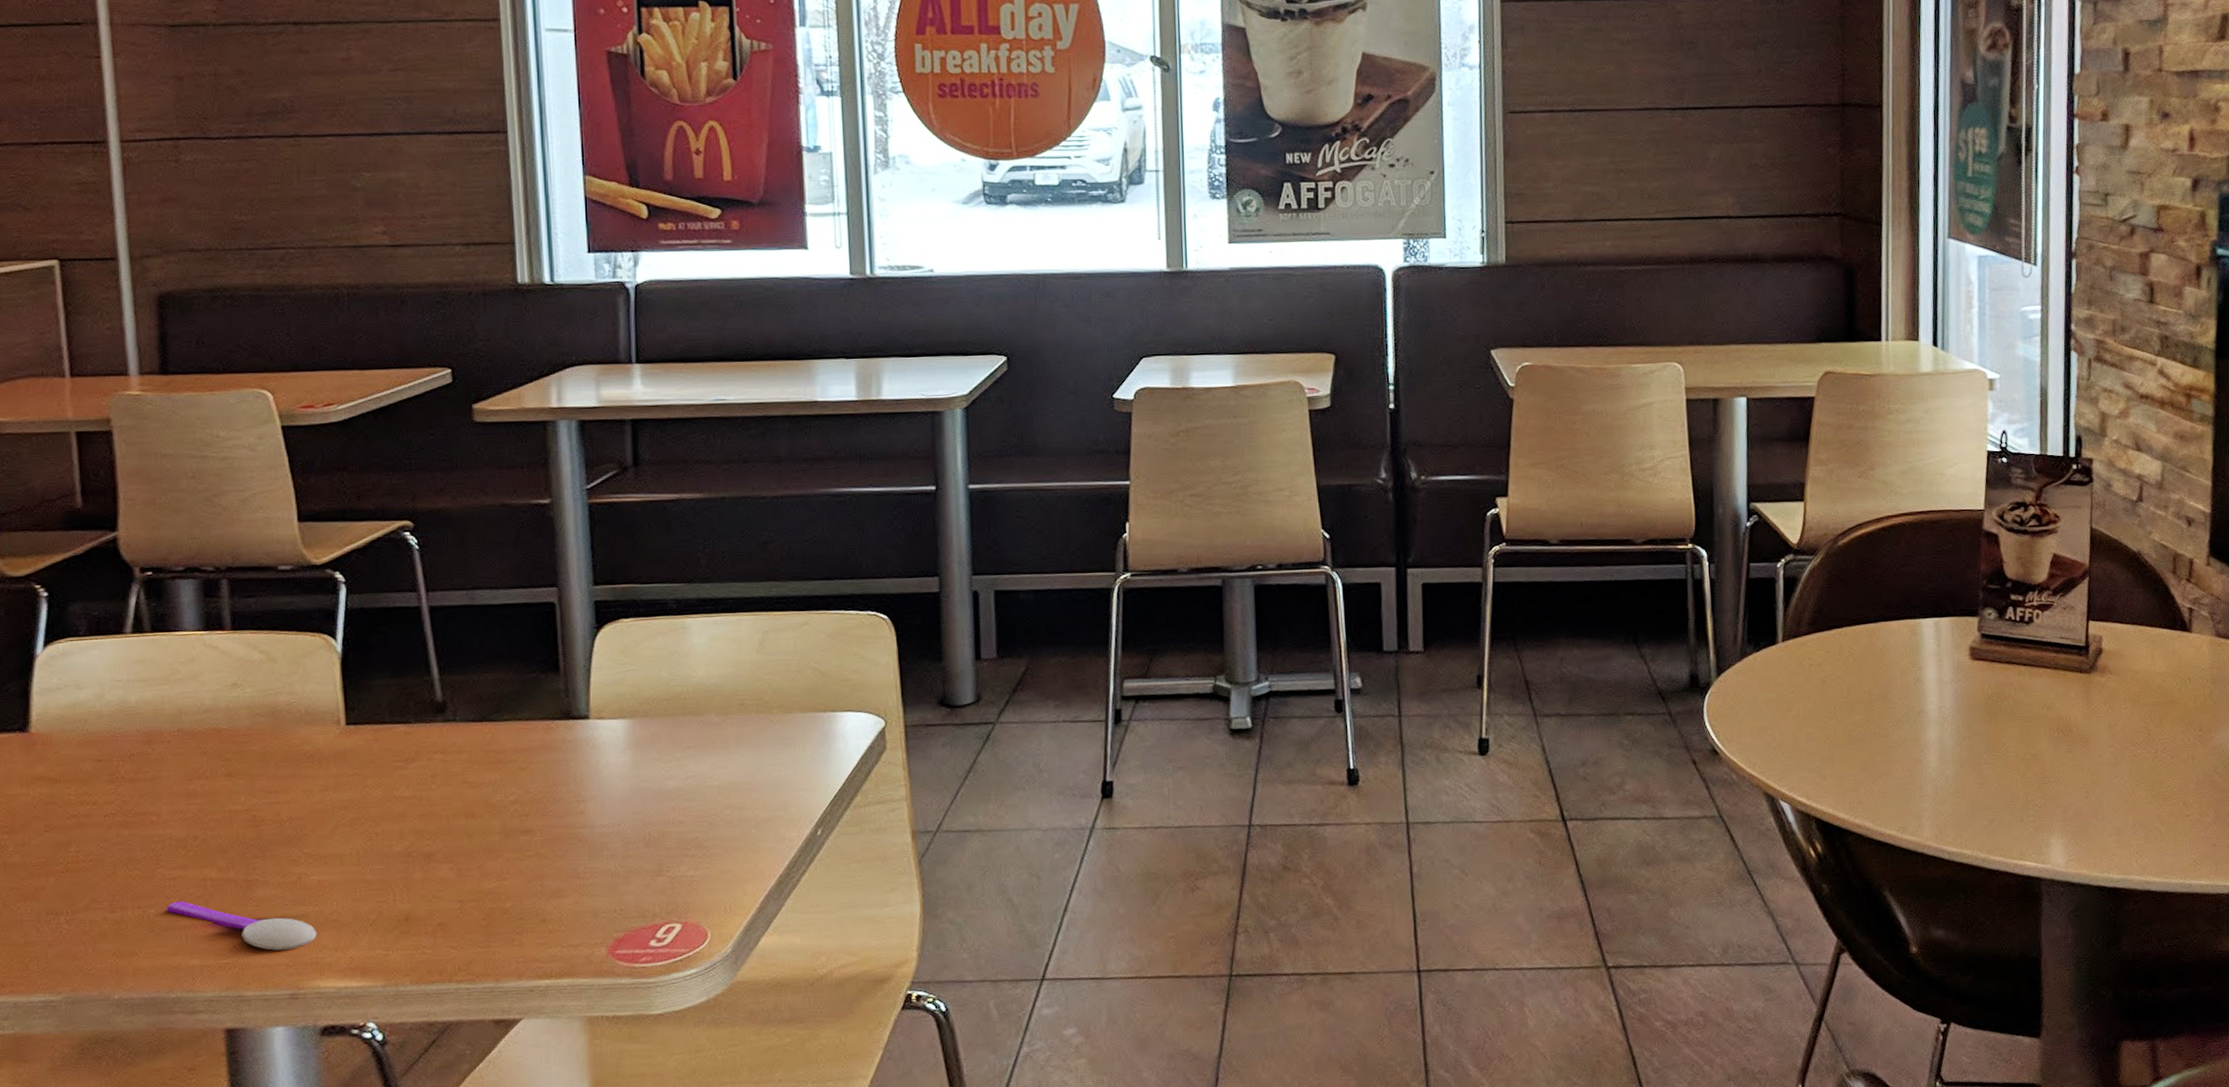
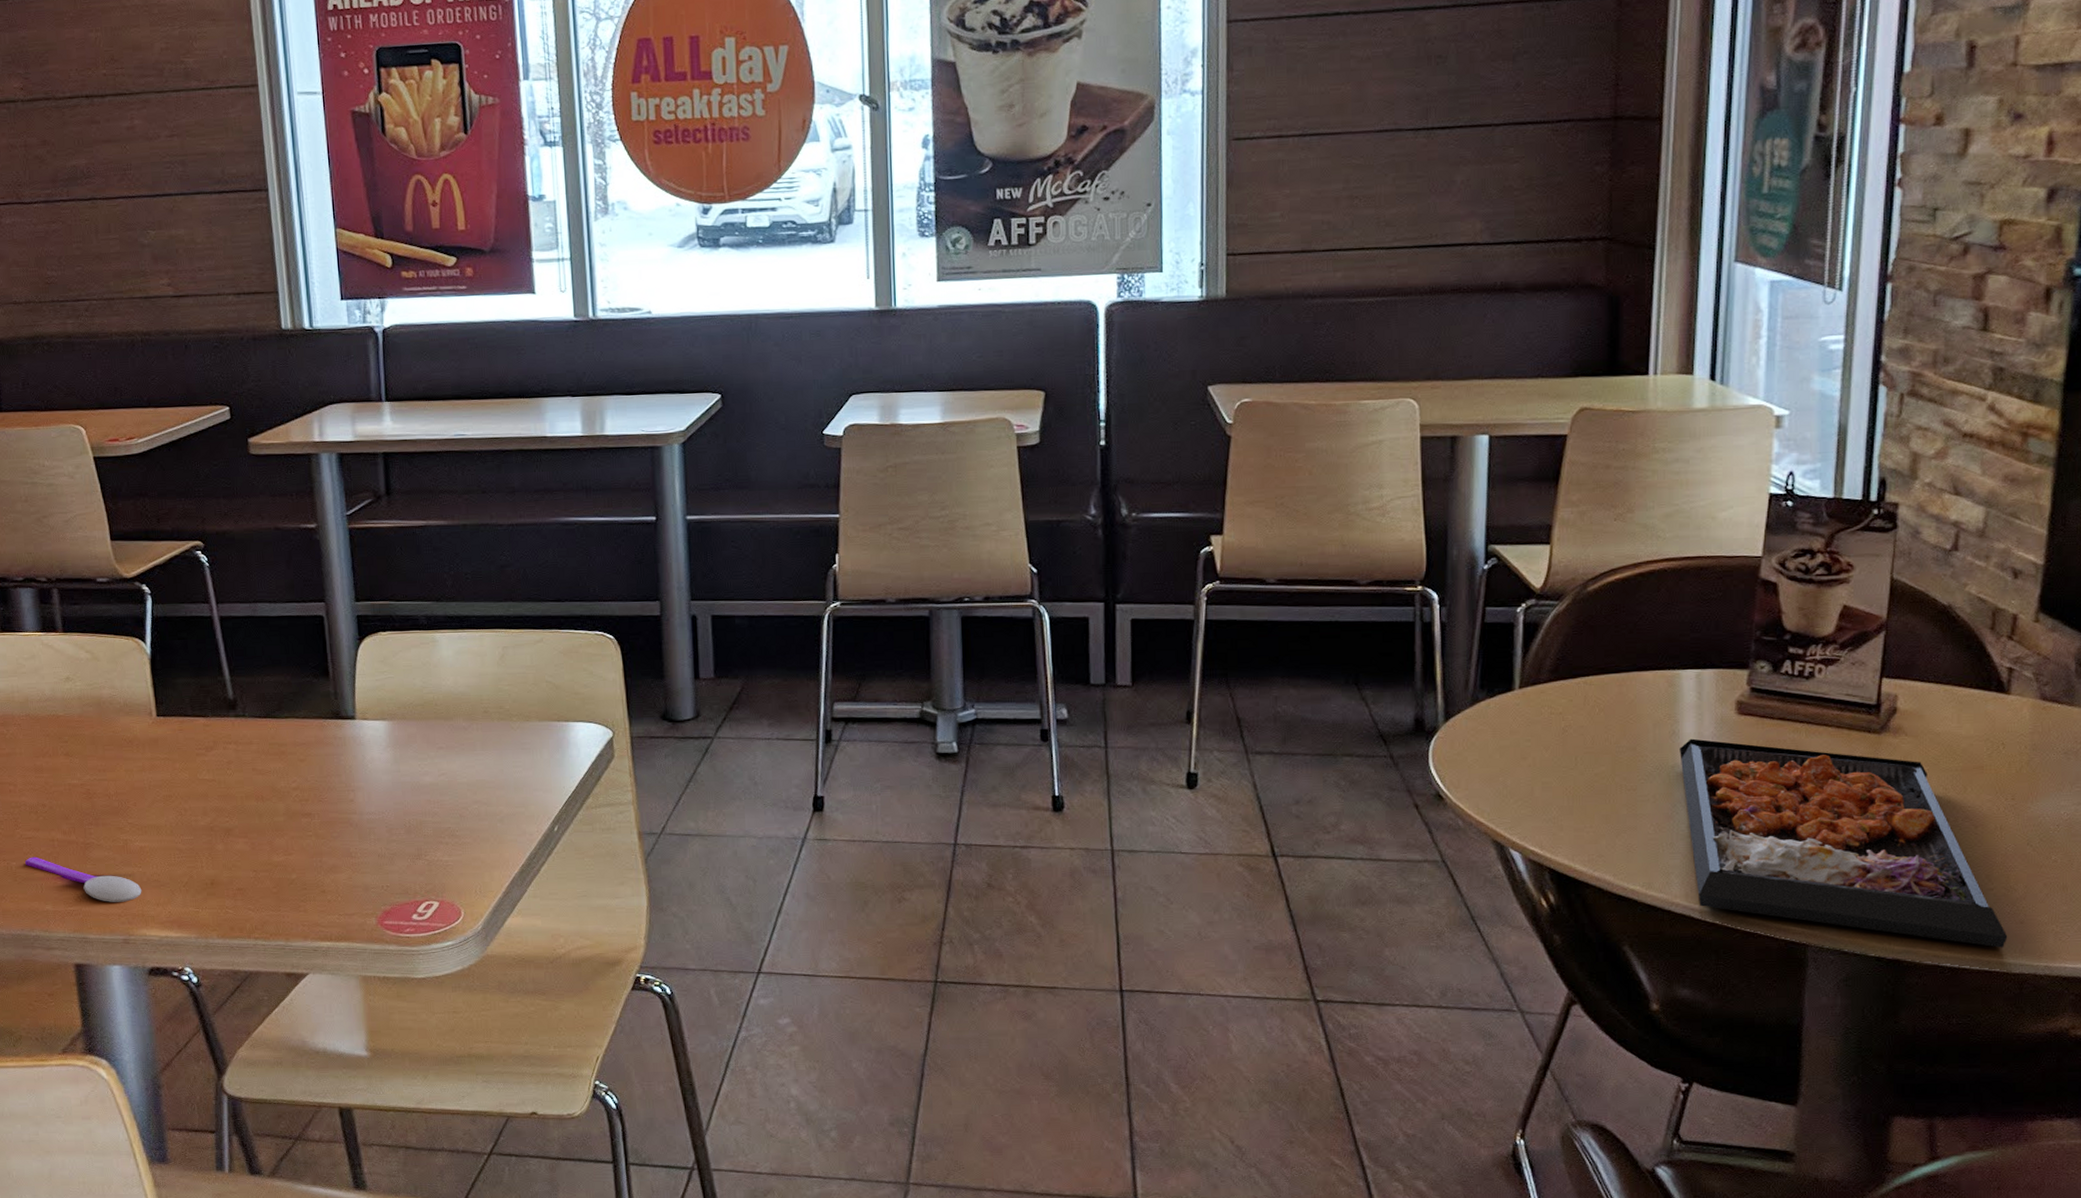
food tray: none [1924,684,2204,871] -> present [1680,738,2008,948]

